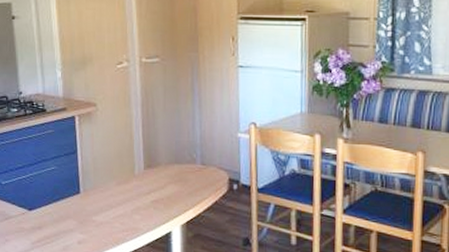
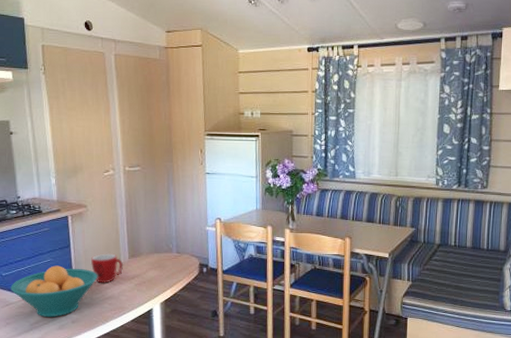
fruit bowl: none [10,174,108,236] -> present [10,265,98,318]
mug: none [101,162,139,198] -> present [91,253,124,283]

